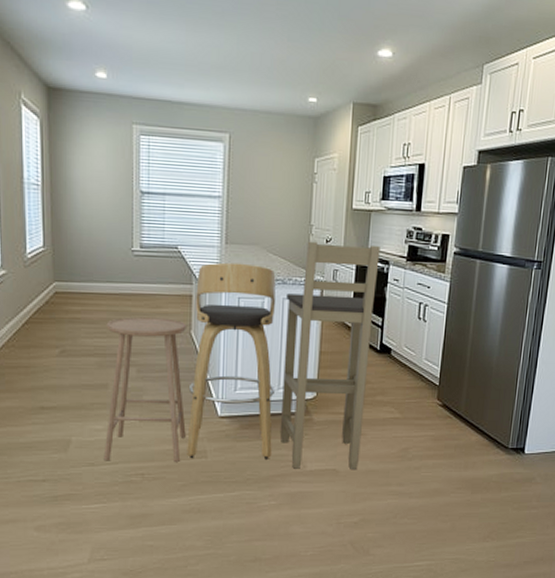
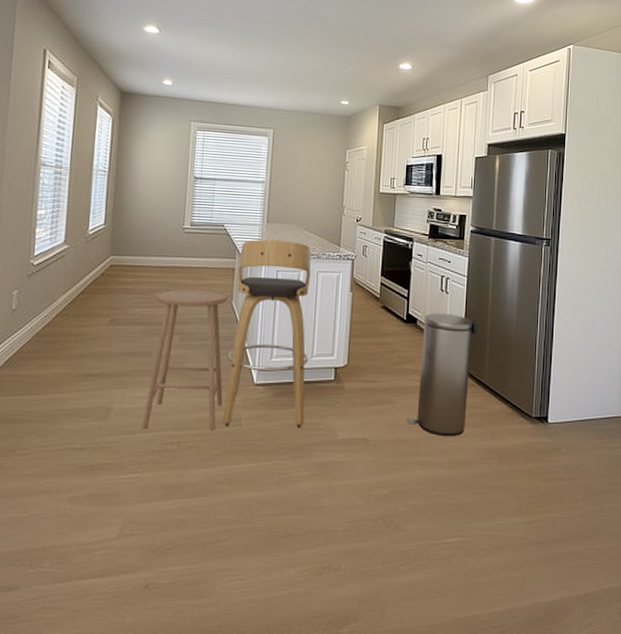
bar stool: present [279,241,380,469] -> none [312,220,405,438]
pedal bin: none [378,342,456,467] -> present [406,313,477,436]

